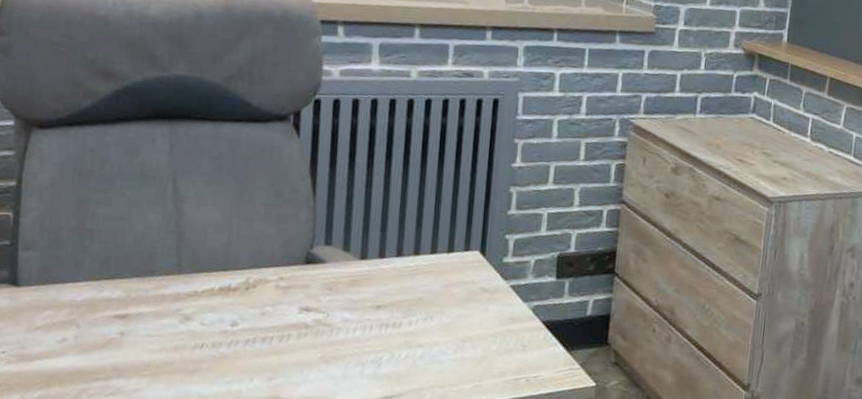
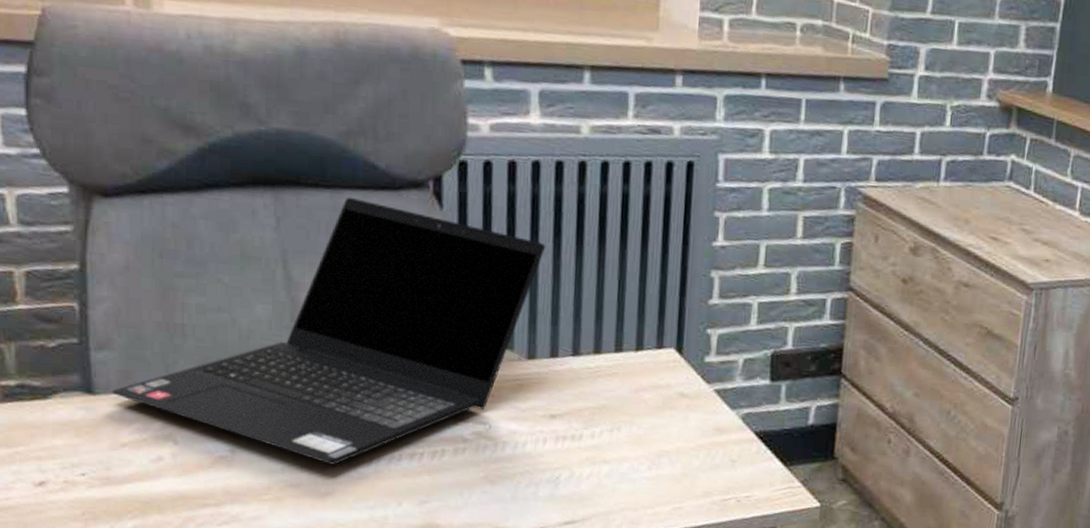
laptop computer: none [31,128,379,346] -> present [111,197,546,465]

